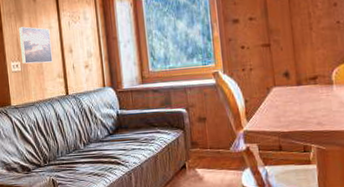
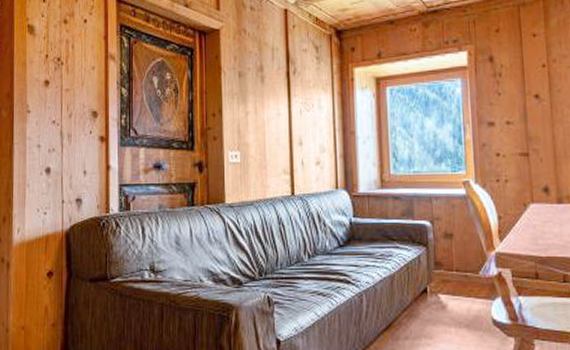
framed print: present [18,26,53,64] -> none [241,111,279,156]

